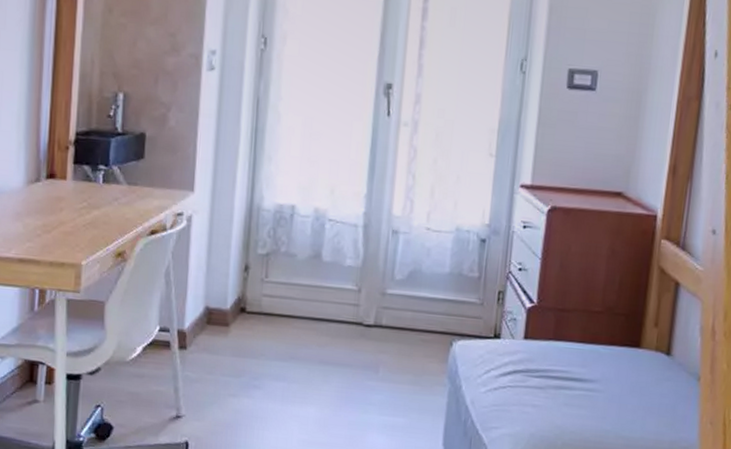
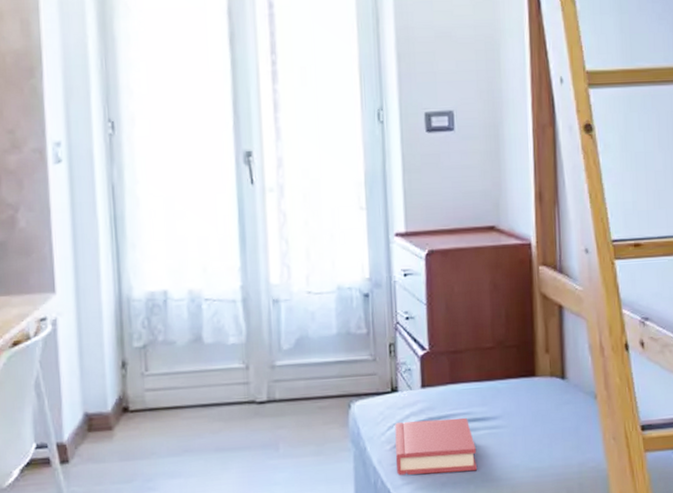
hardback book: none [488,368,569,429] -> present [395,417,477,476]

